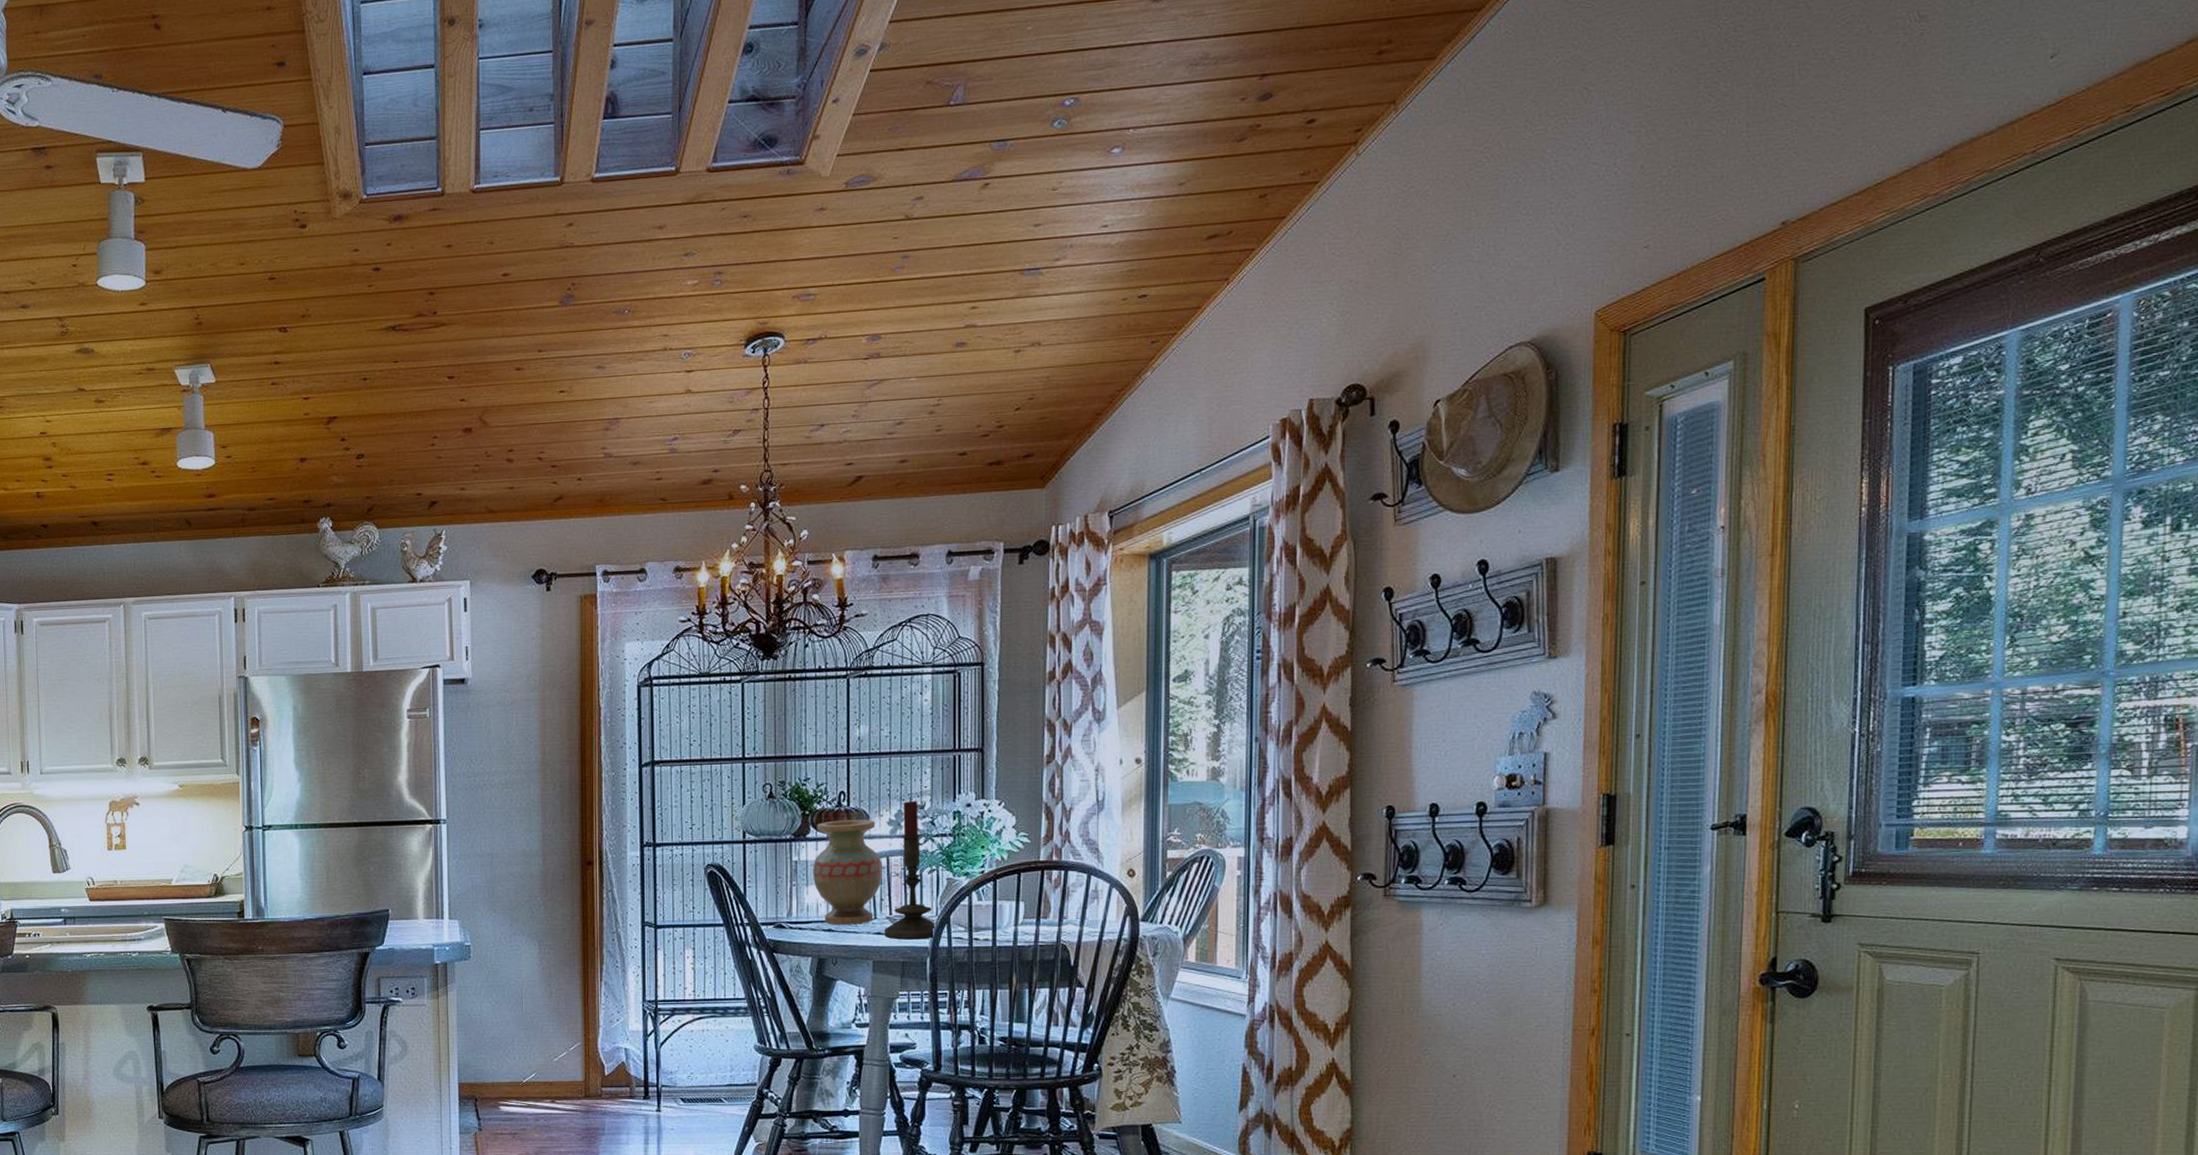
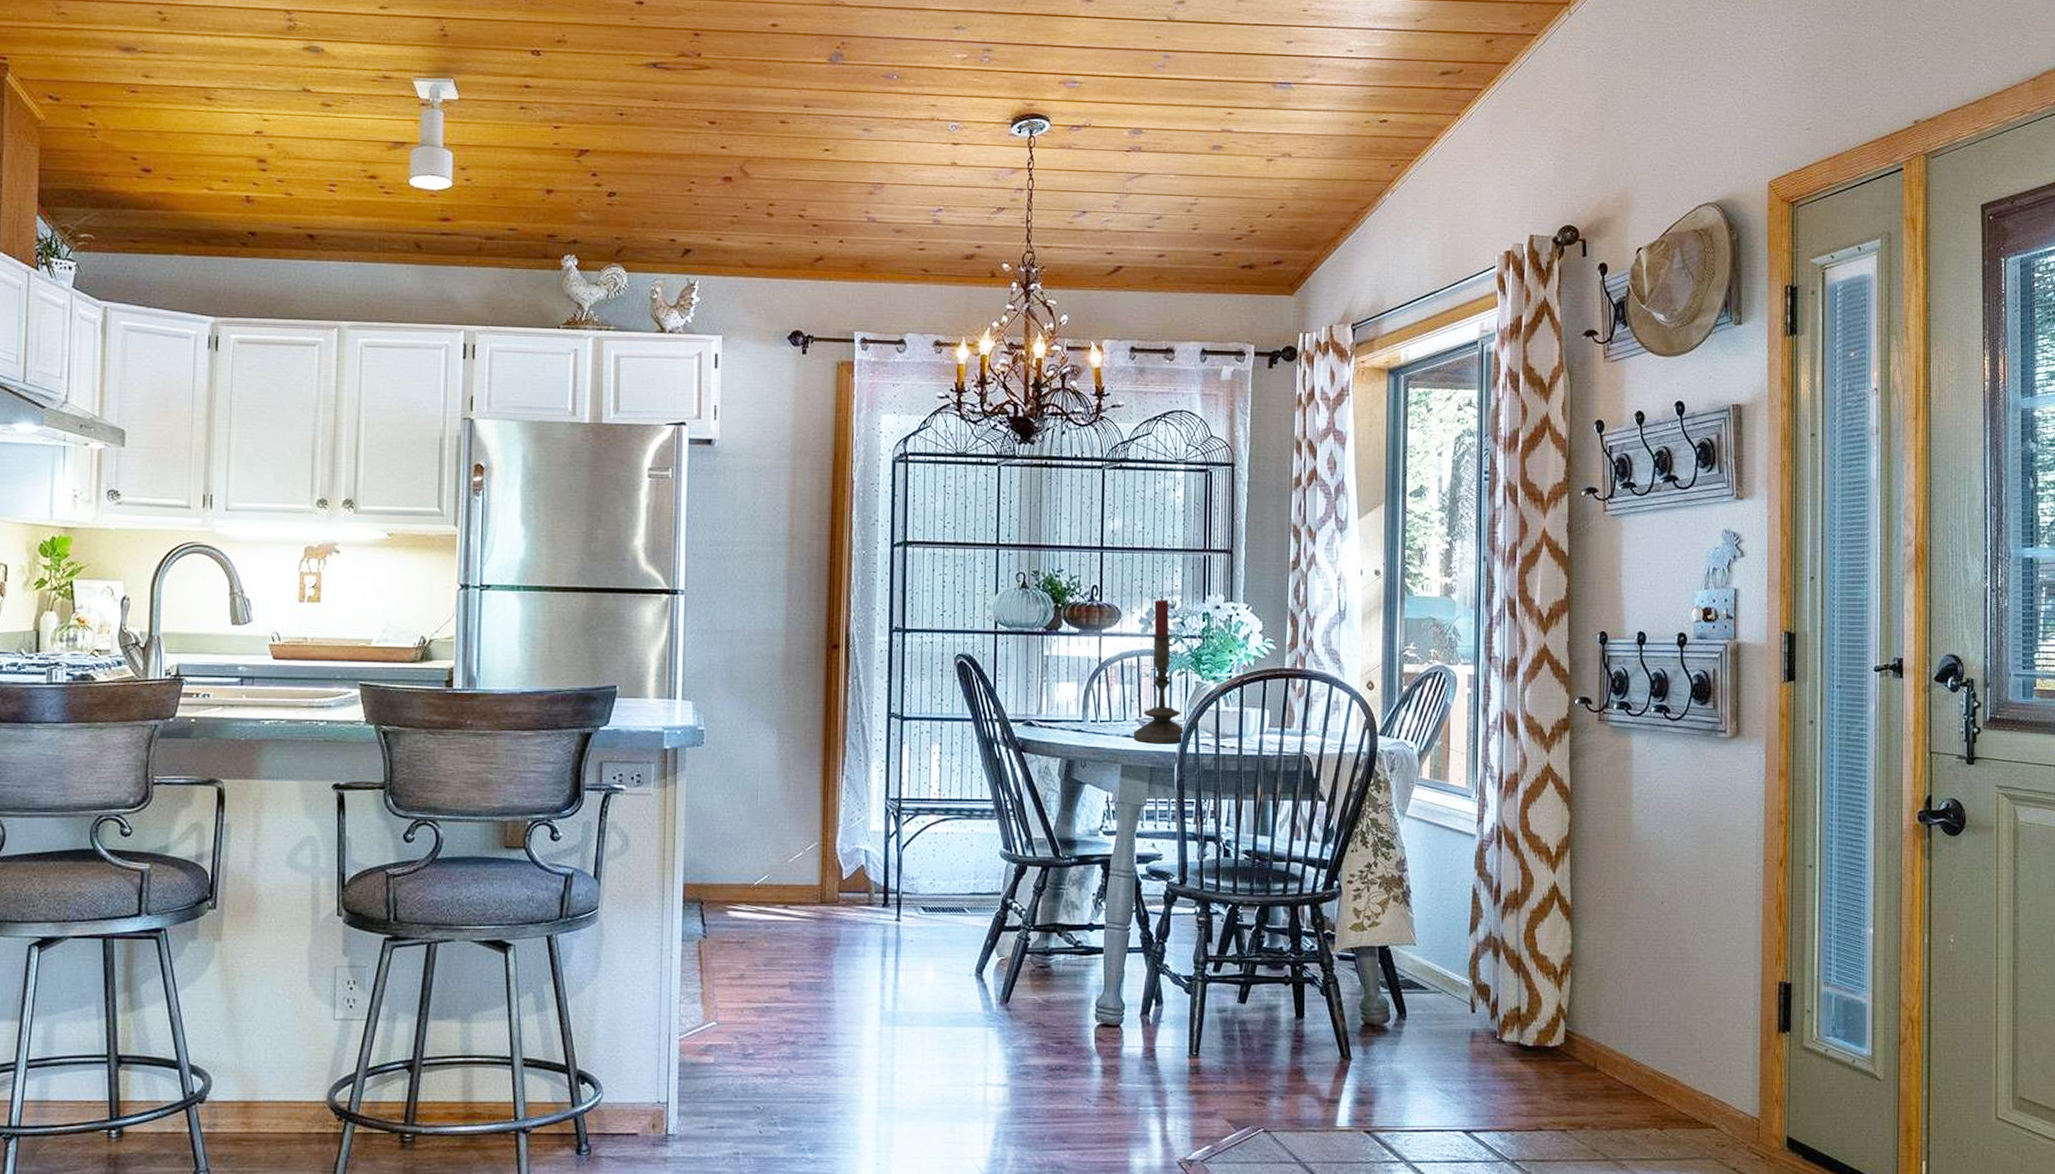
vase: present [812,819,883,925] -> none [1063,615,1134,726]

